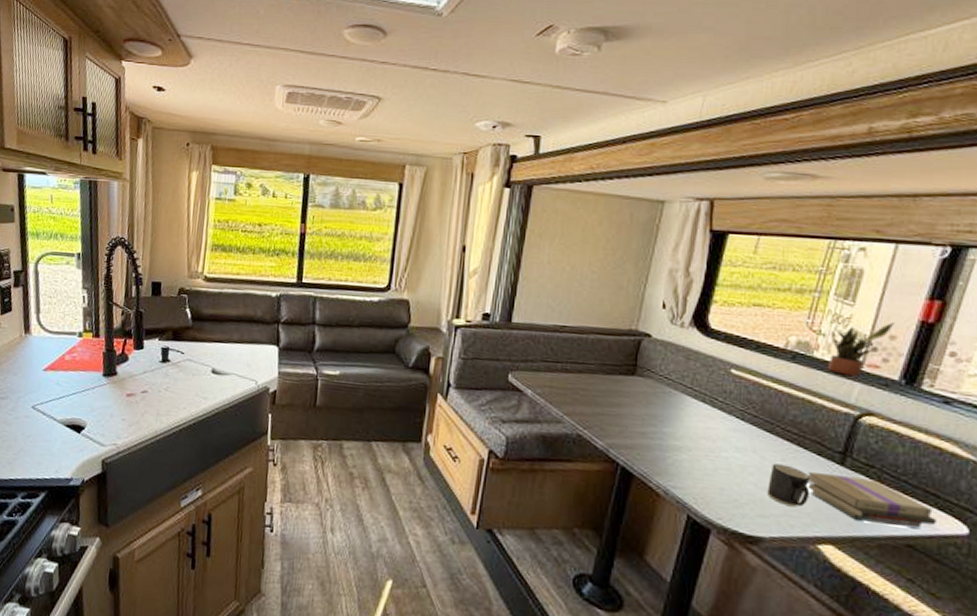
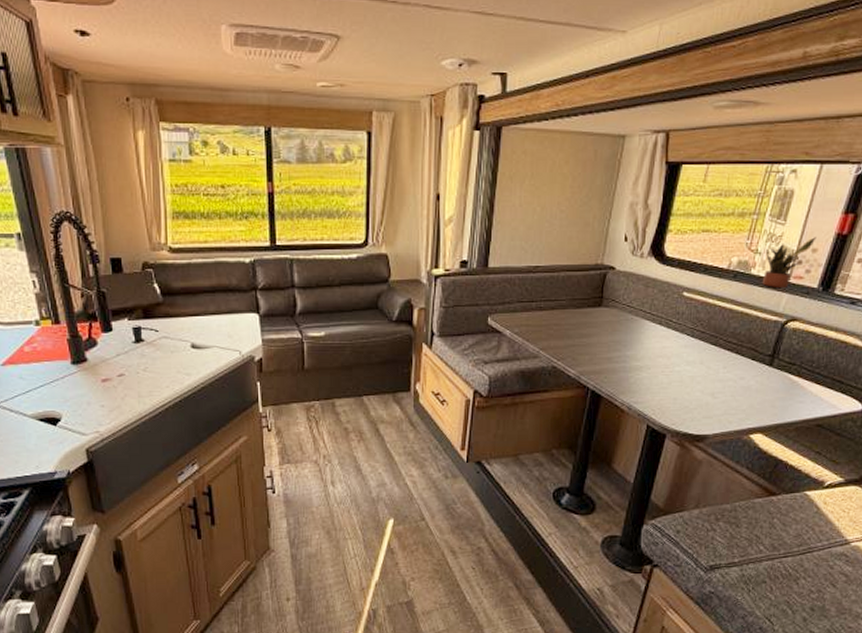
mug: present [767,463,811,507] -> none [711,371,746,406]
books: present [807,472,936,528] -> none [744,375,840,410]

